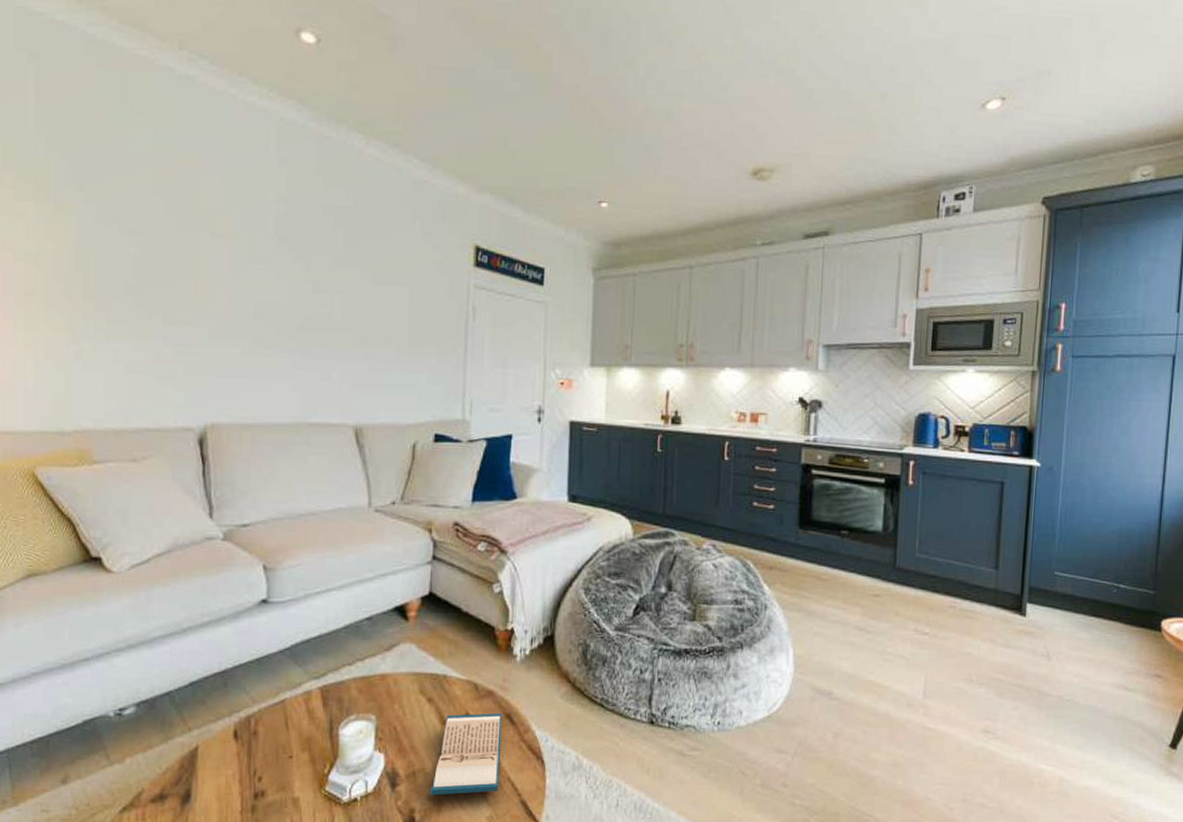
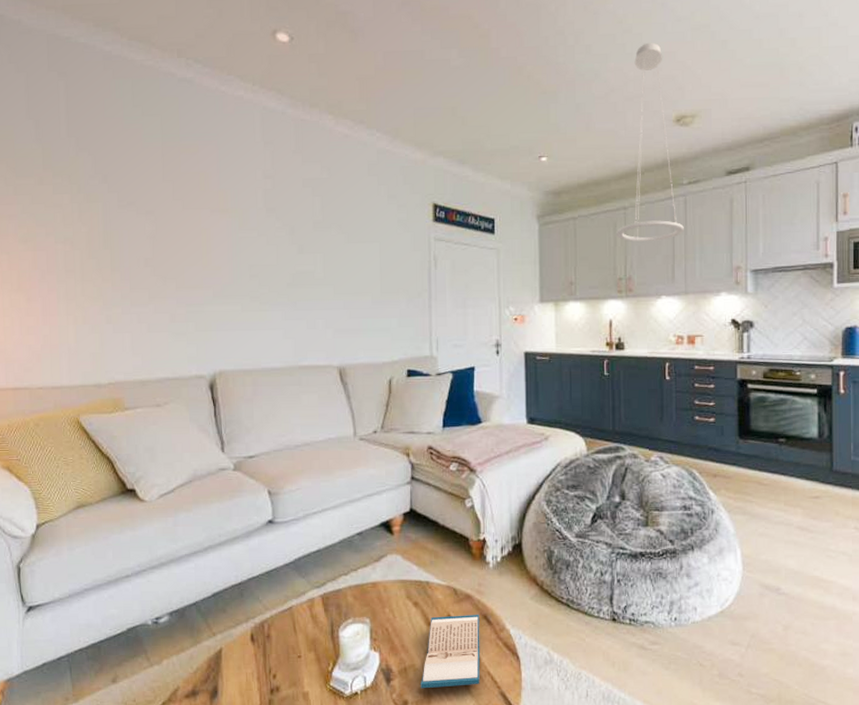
pendant light: none [680,83,754,307] -> present [616,42,684,242]

